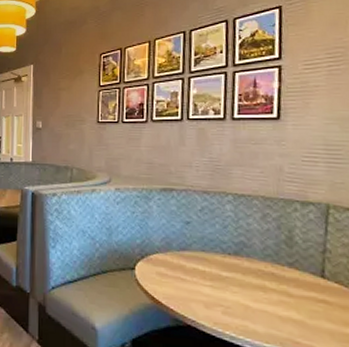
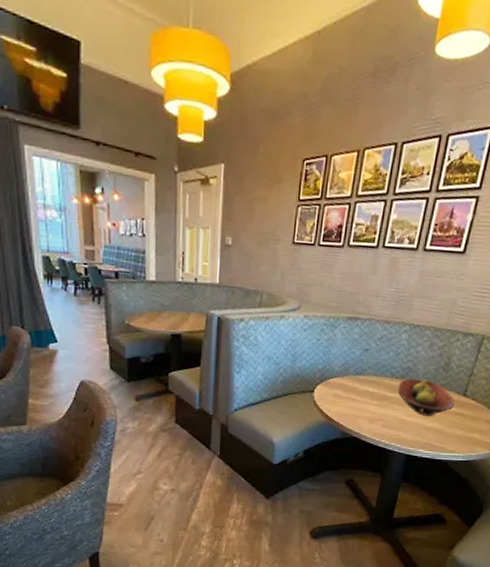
fruit bowl: none [233,254,312,303] -> present [397,378,455,416]

